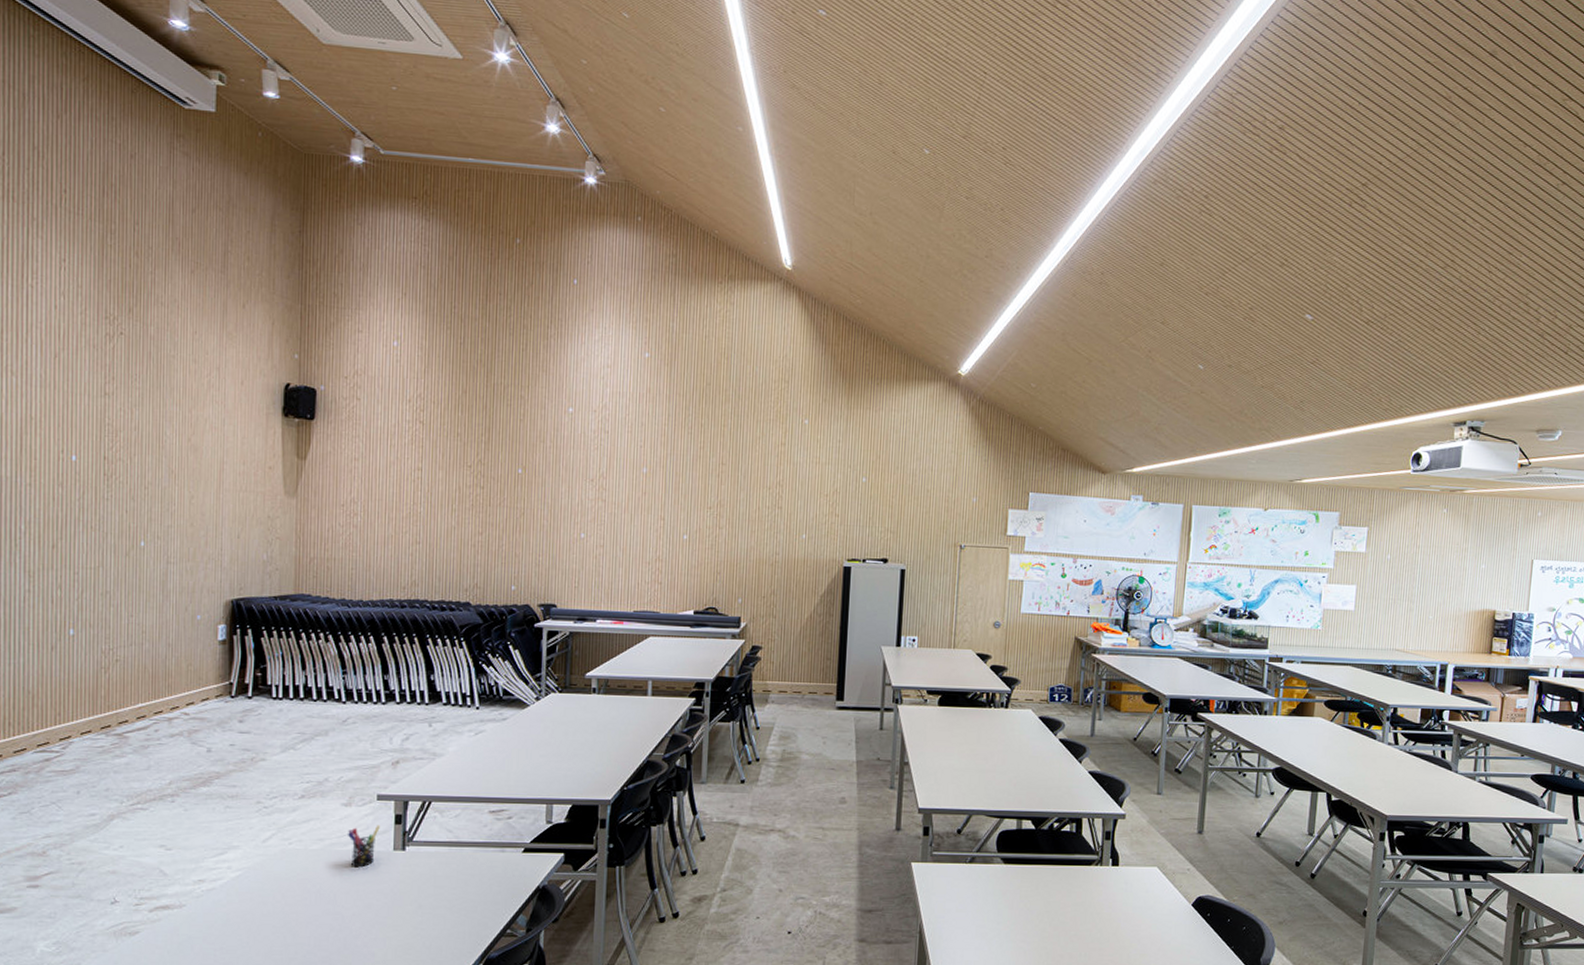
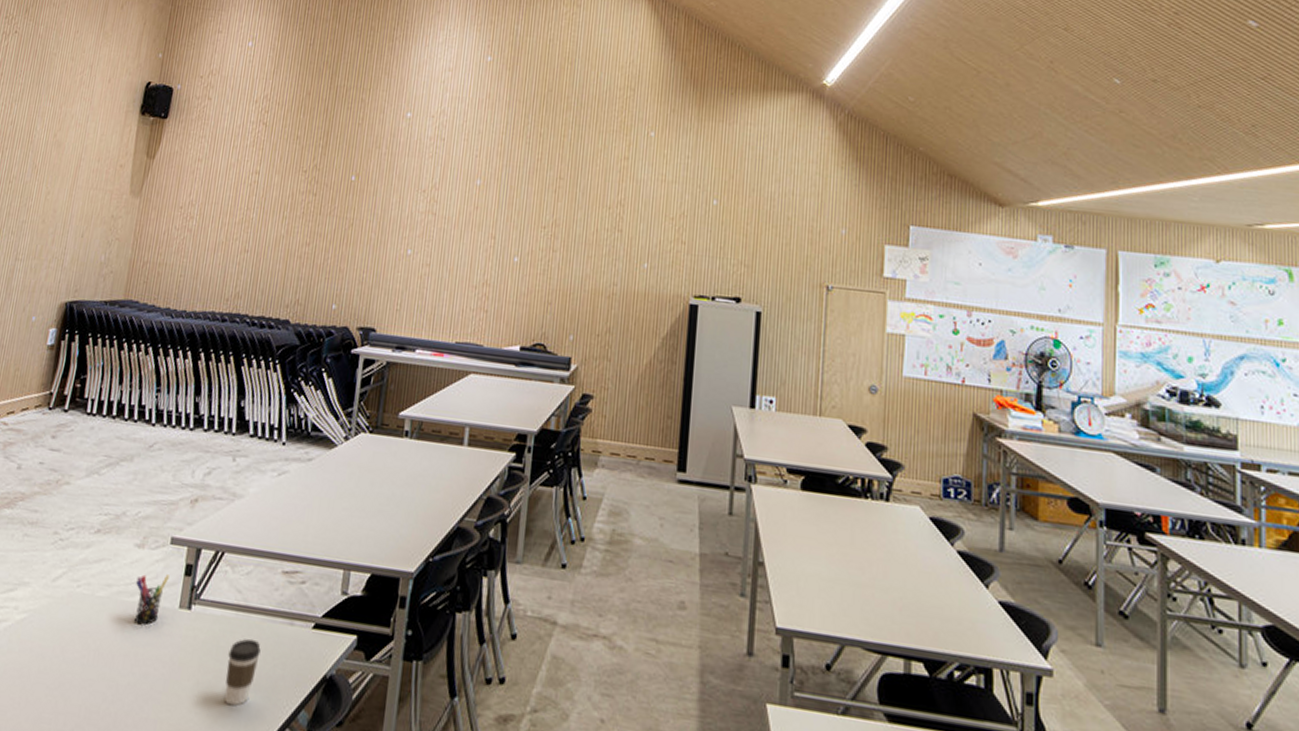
coffee cup: none [446,866,476,919] -> present [224,638,261,706]

